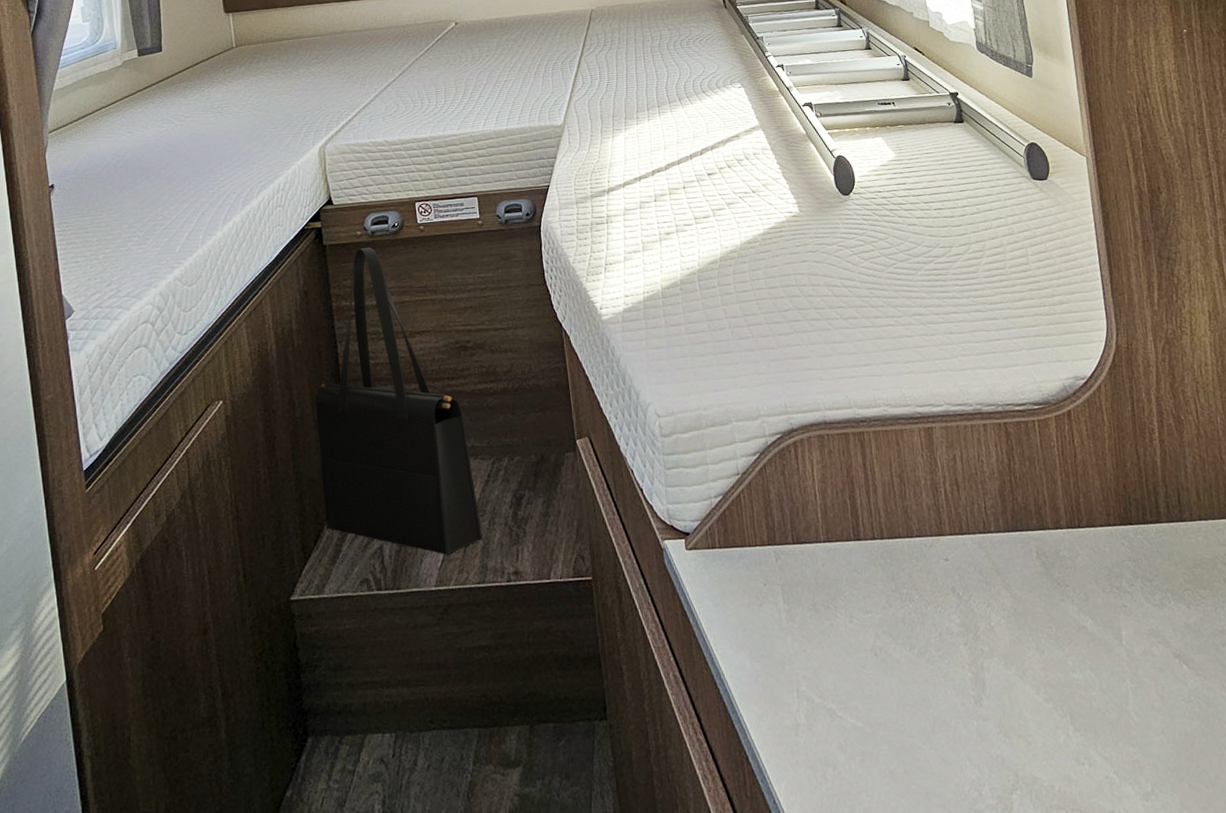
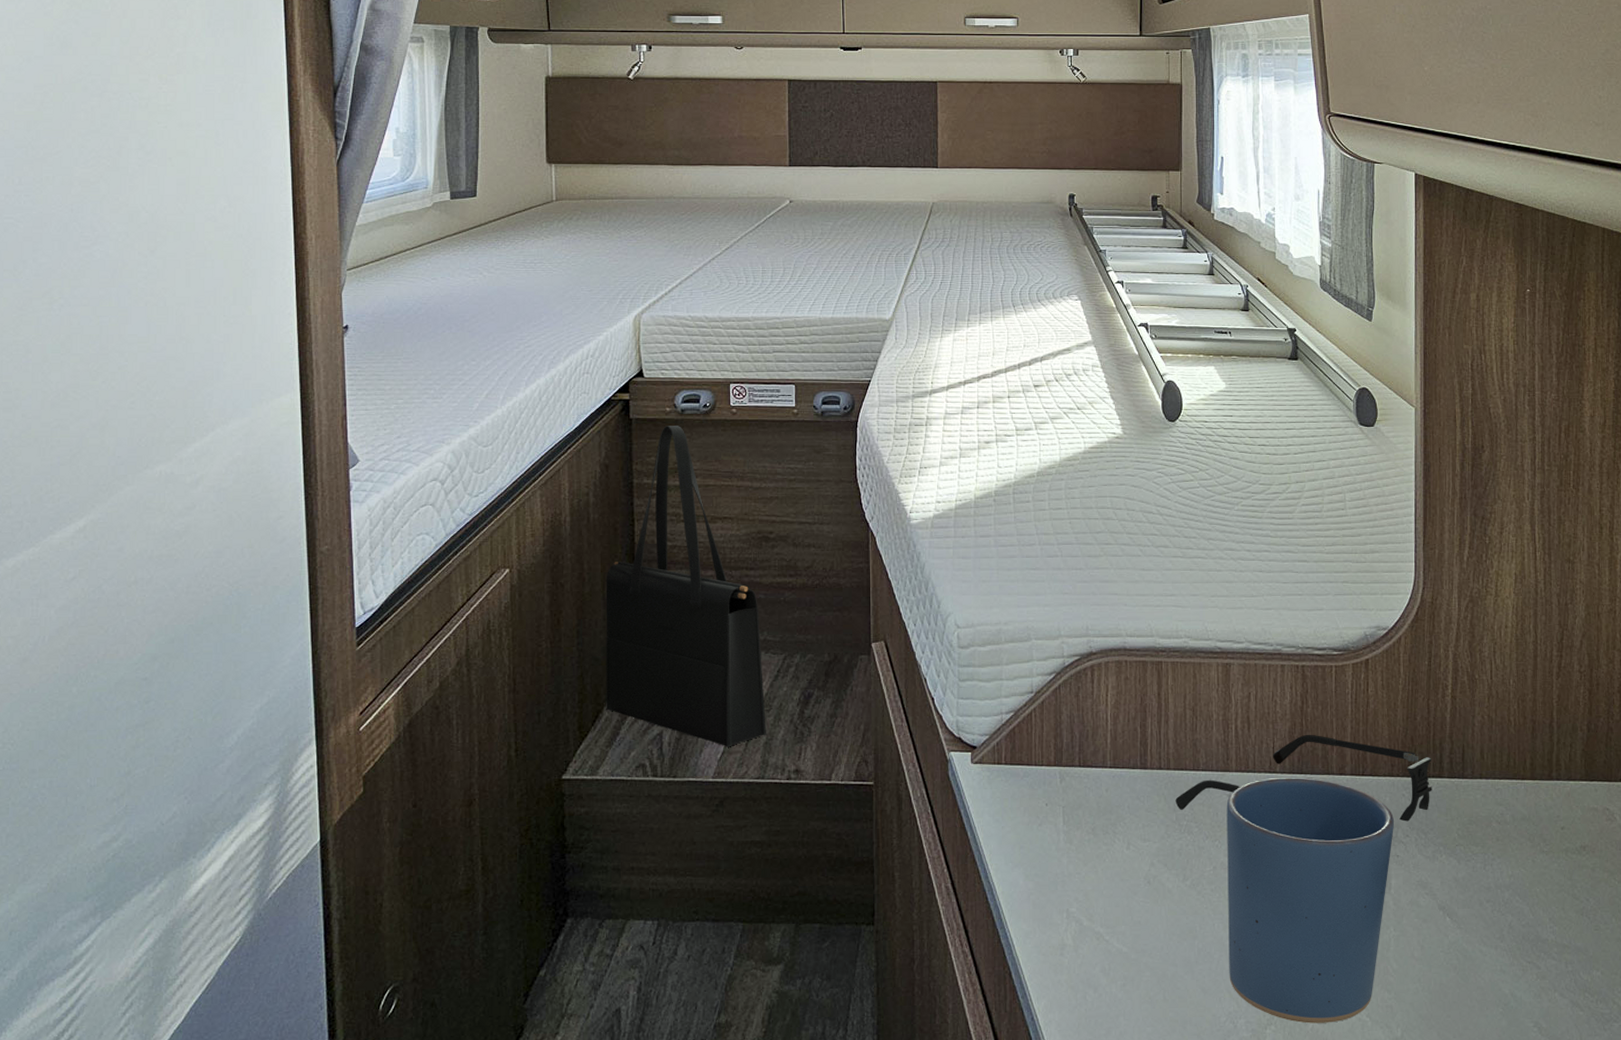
sunglasses: none [892,490,1152,579] -> present [1175,734,1432,822]
mug: none [944,535,1118,785] -> present [1226,777,1394,1024]

